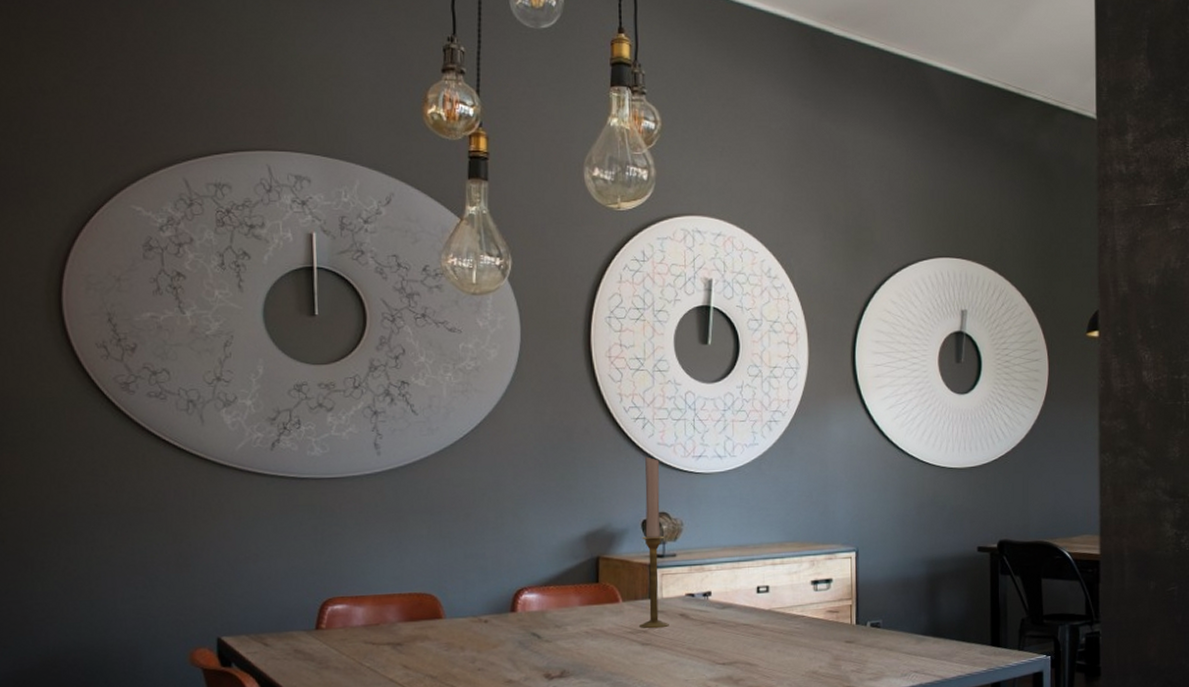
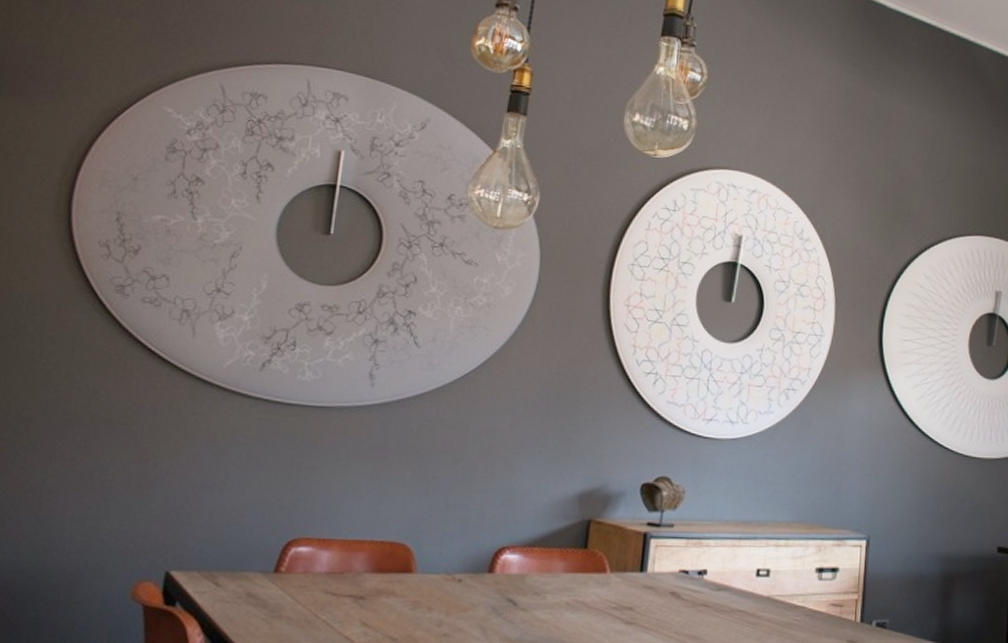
candlestick: present [639,455,669,628] -> none [625,414,668,605]

